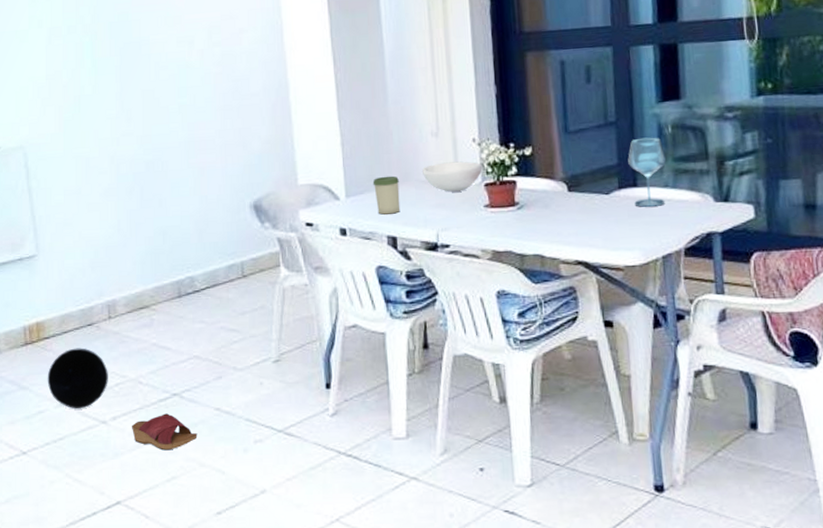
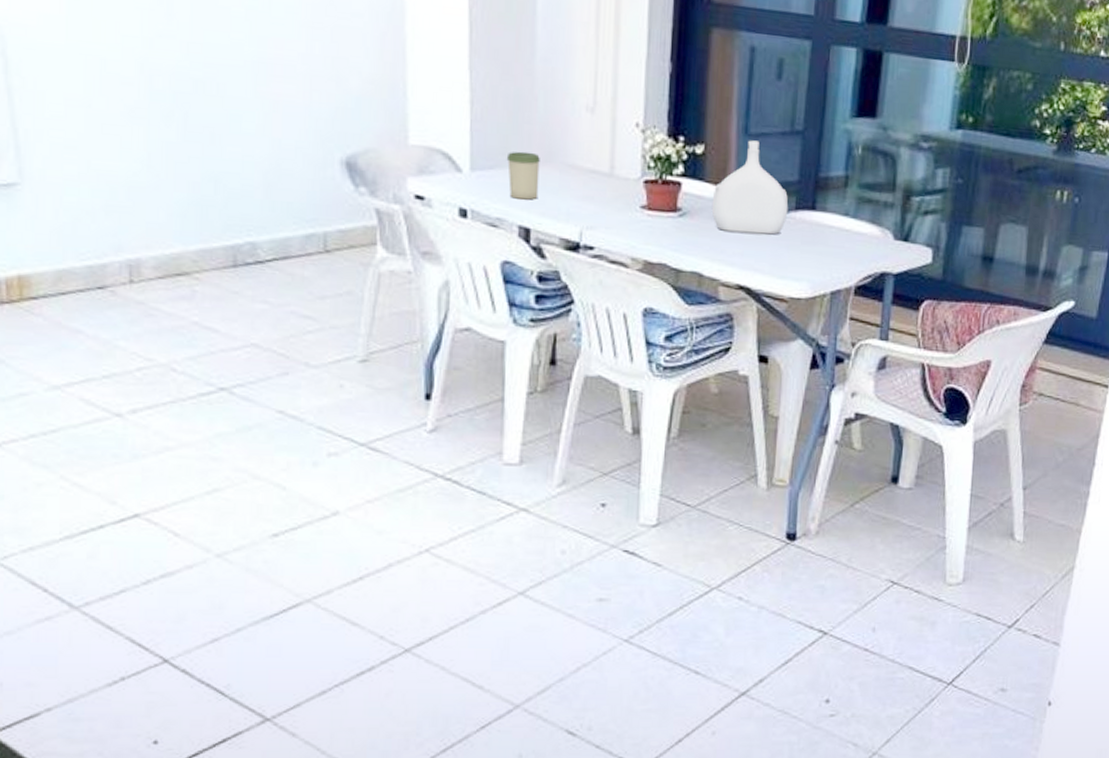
ball: present [47,348,108,408] -> none [33,316,127,395]
sandal: present [131,413,198,451] -> none [158,411,252,457]
bowl: present [421,161,483,192] -> none [569,146,644,185]
water jug: none [544,136,613,216] -> present [711,140,789,235]
wine glass: present [628,137,667,207] -> none [810,154,852,236]

